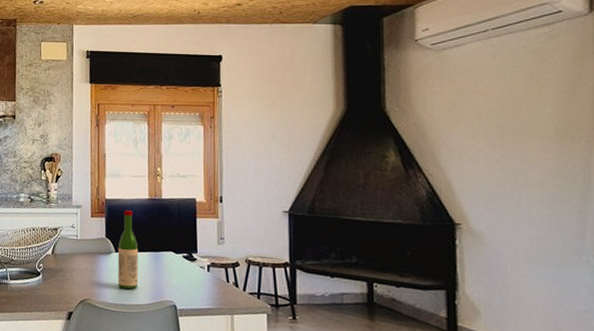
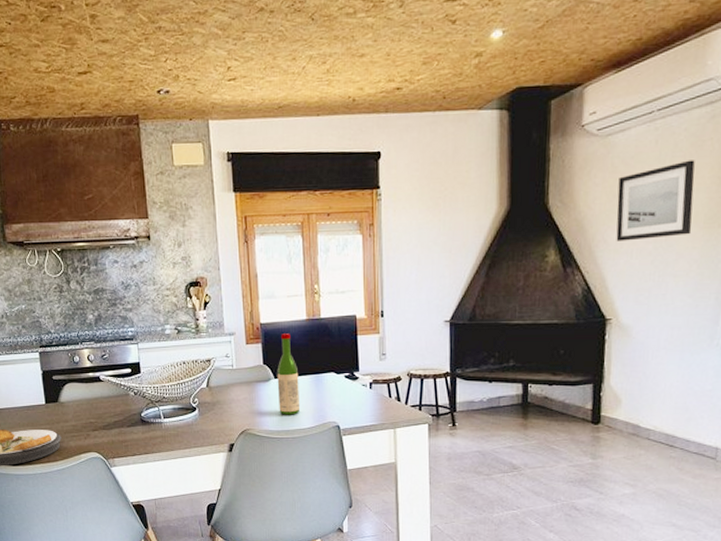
wall art: none [457,75,542,148] -> present [616,160,695,242]

